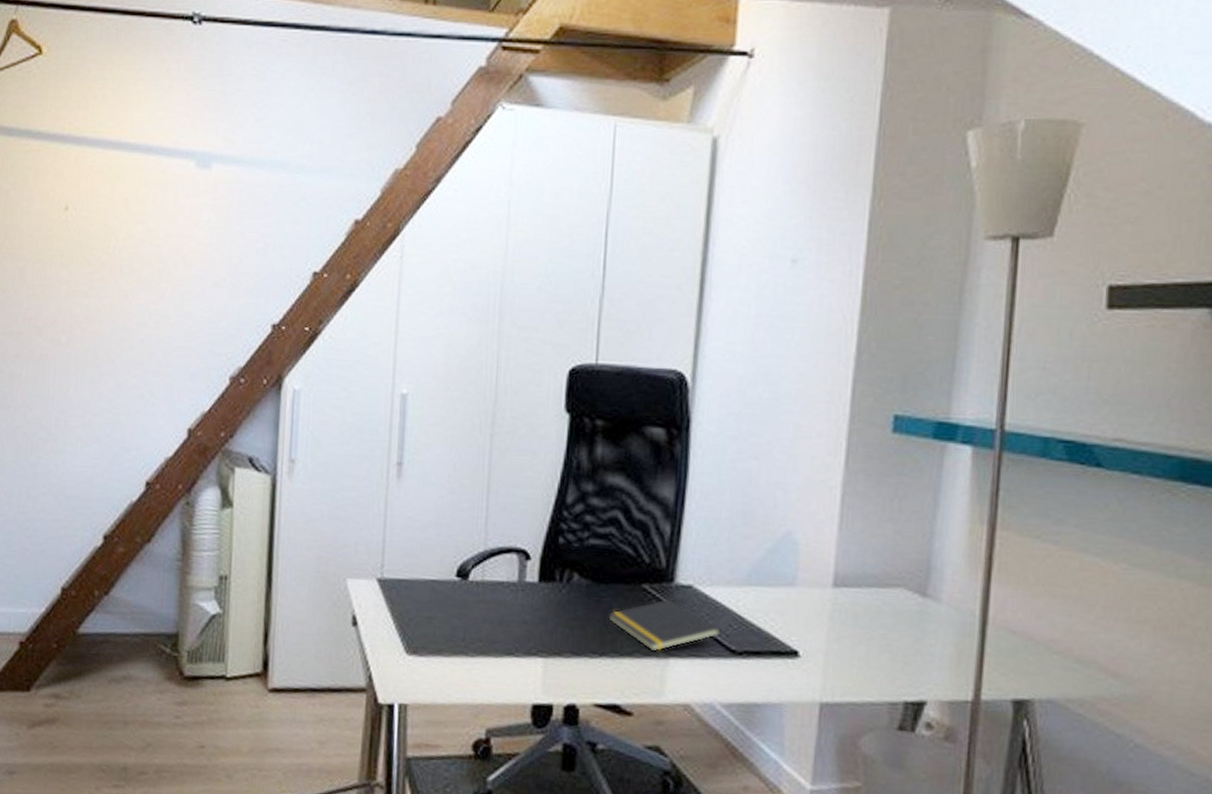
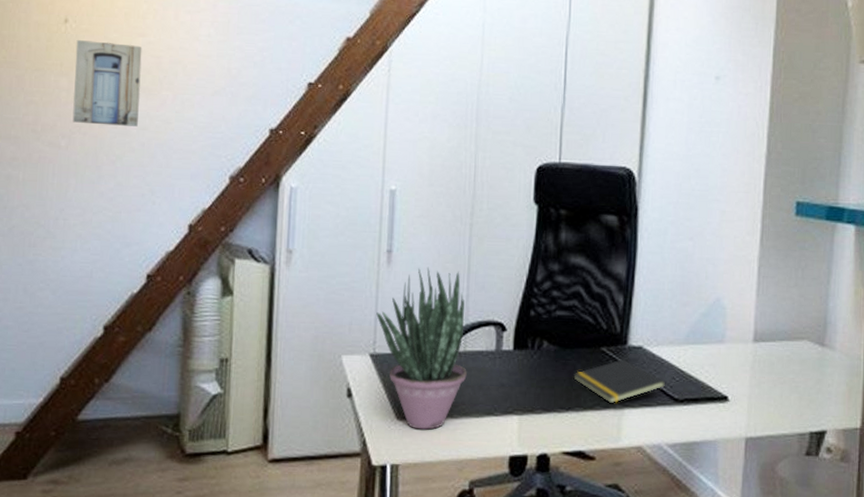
wall art: none [73,229,142,322] -> present [72,40,142,127]
potted plant: none [384,482,485,668] -> present [376,266,467,430]

